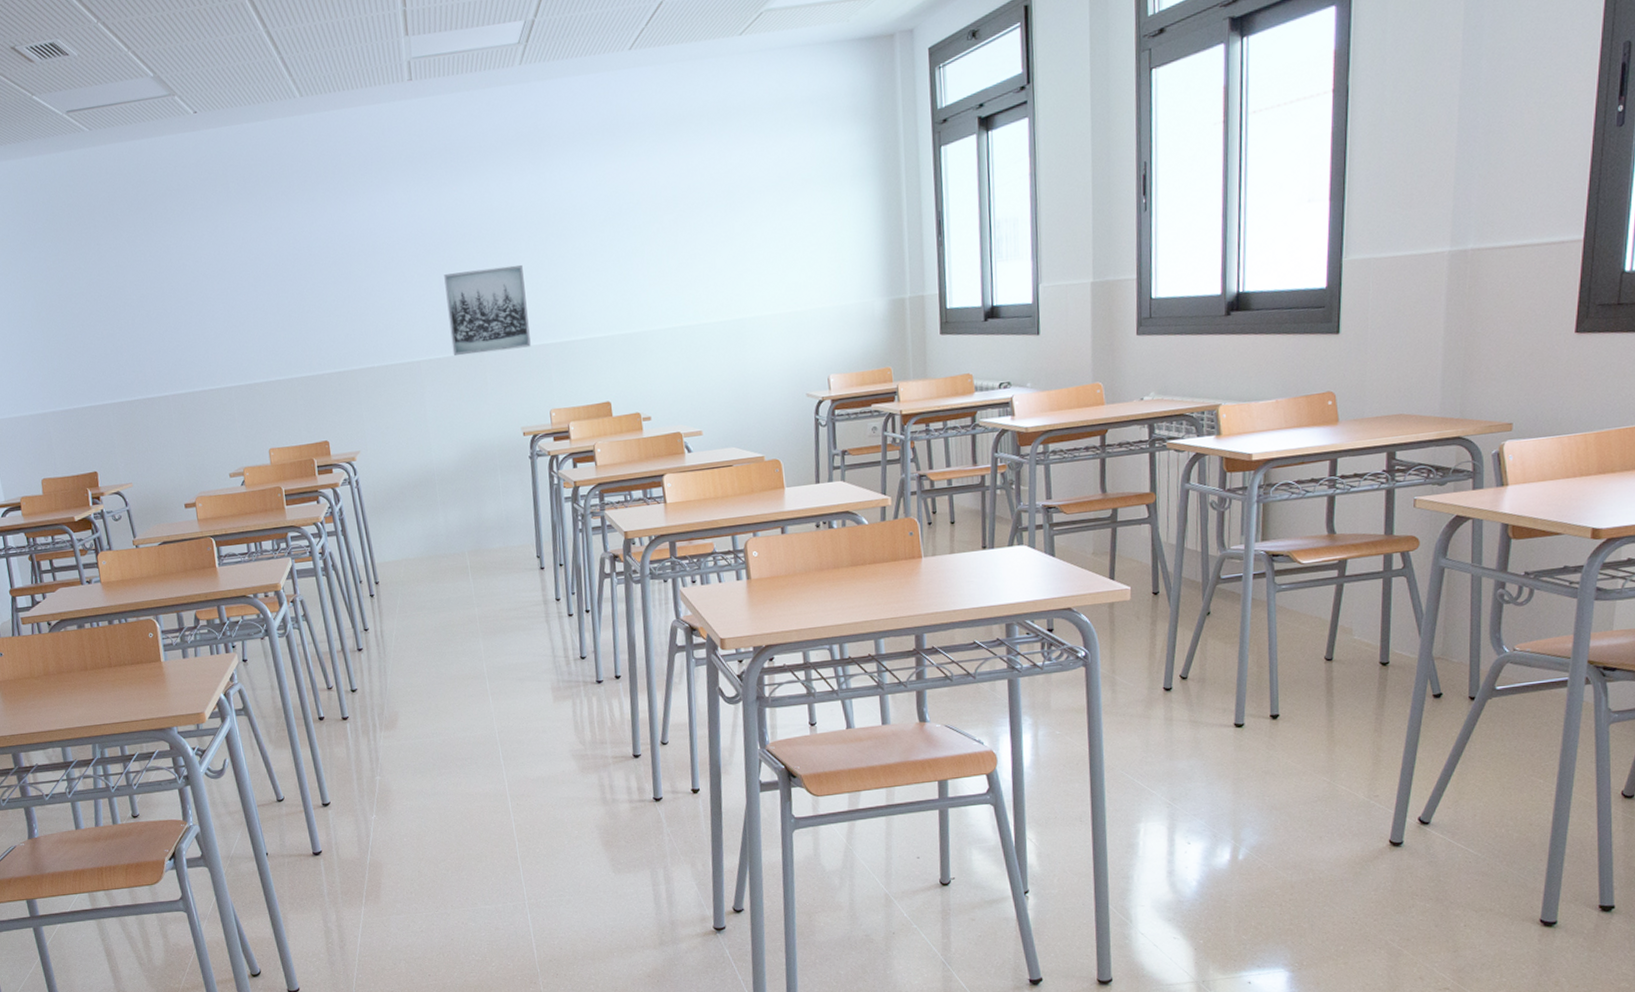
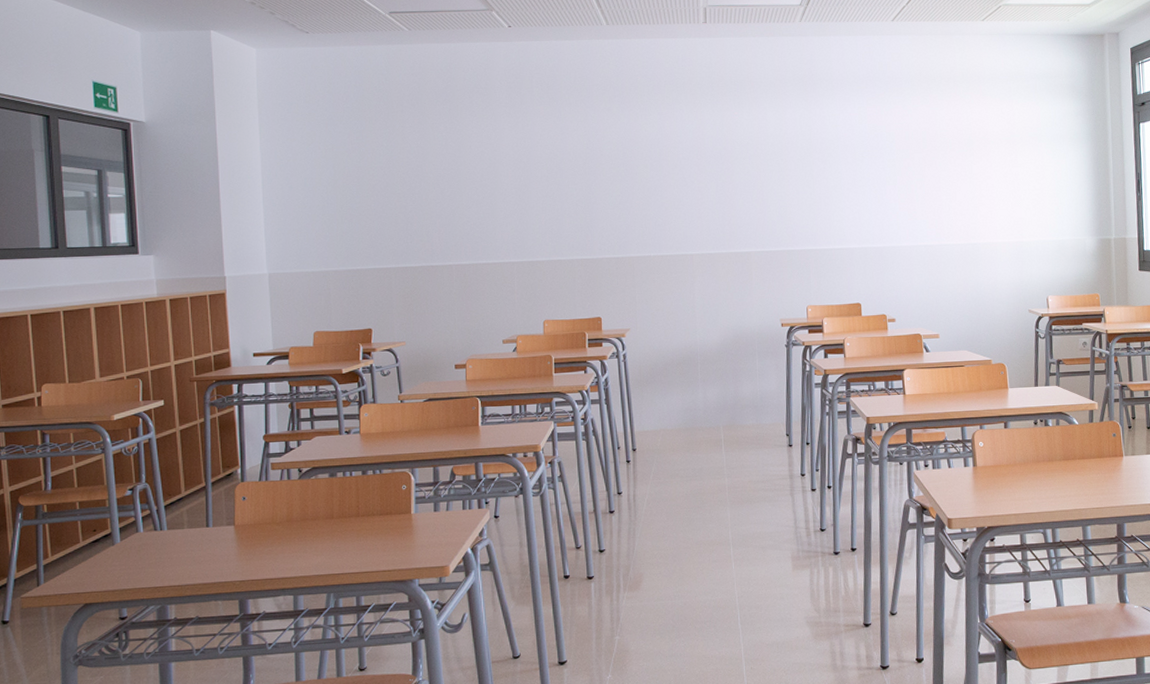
wall art: present [444,265,531,357] -> none [721,181,794,253]

